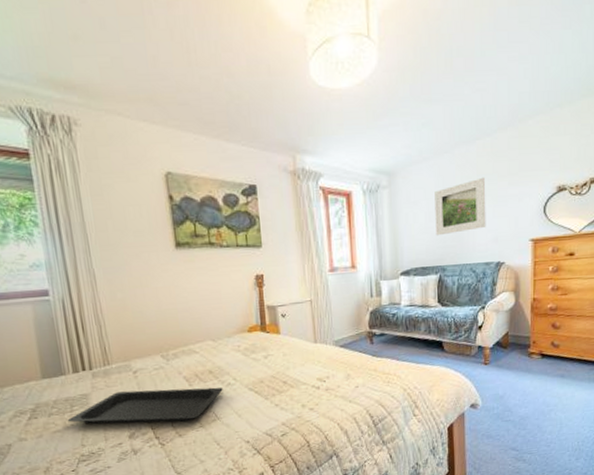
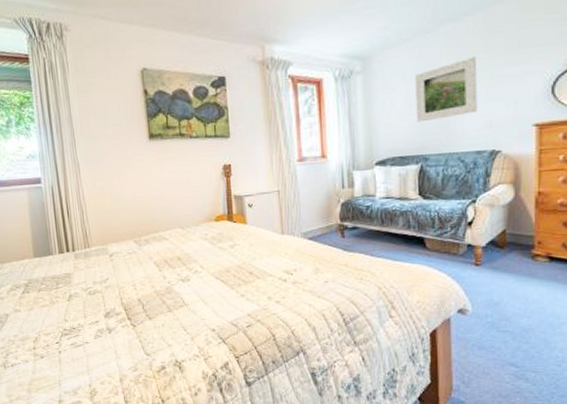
serving tray: present [67,387,223,424] -> none [53,272,190,305]

